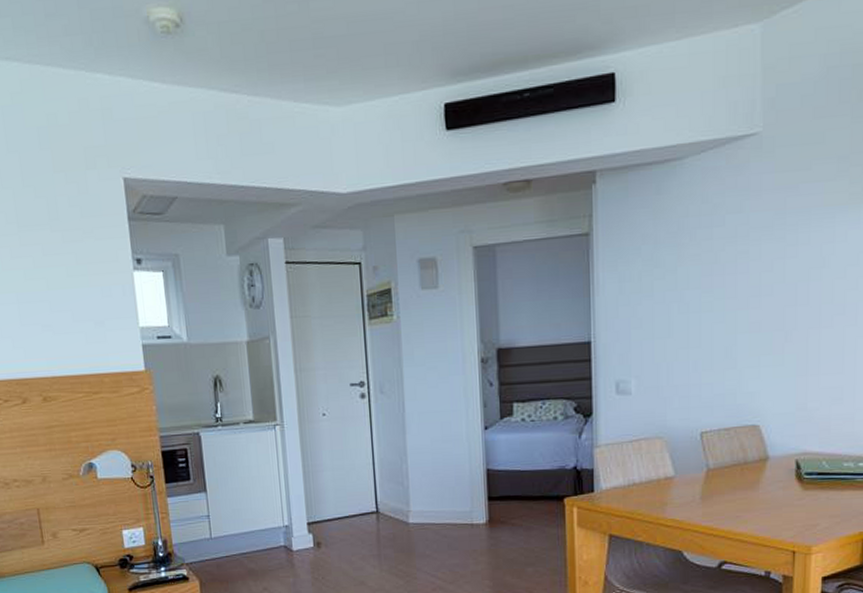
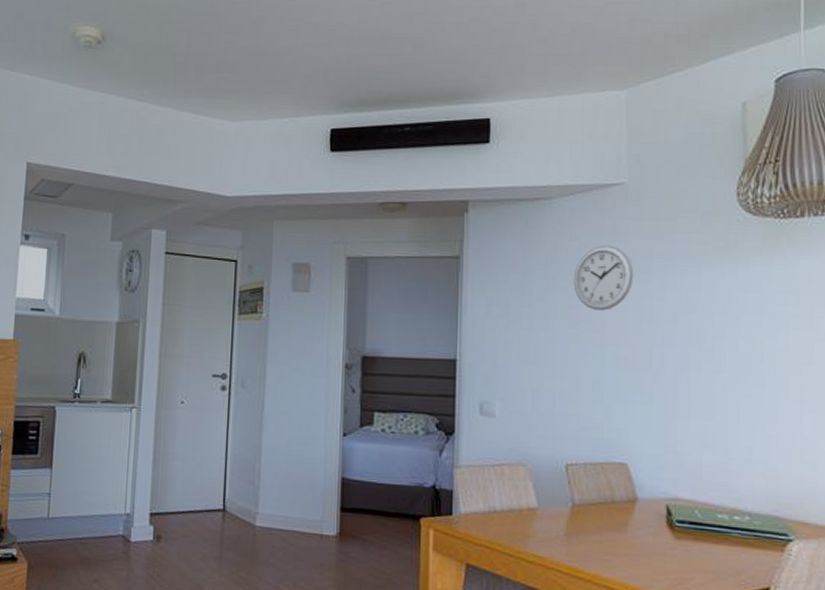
wall clock: none [706,204,768,276] -> present [573,245,634,311]

